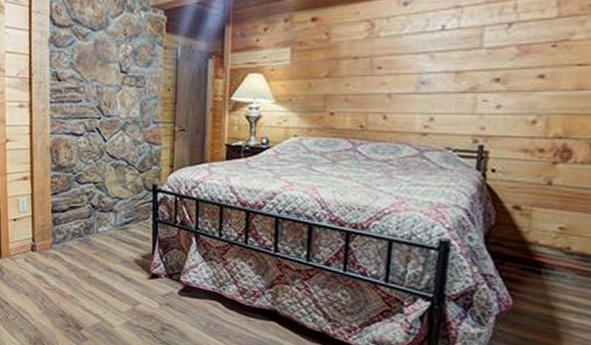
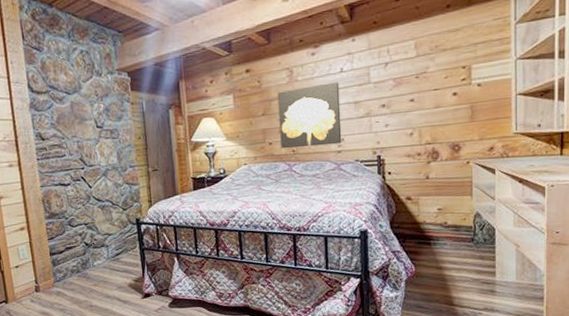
wall art: none [345,43,437,124] -> present [277,82,342,149]

